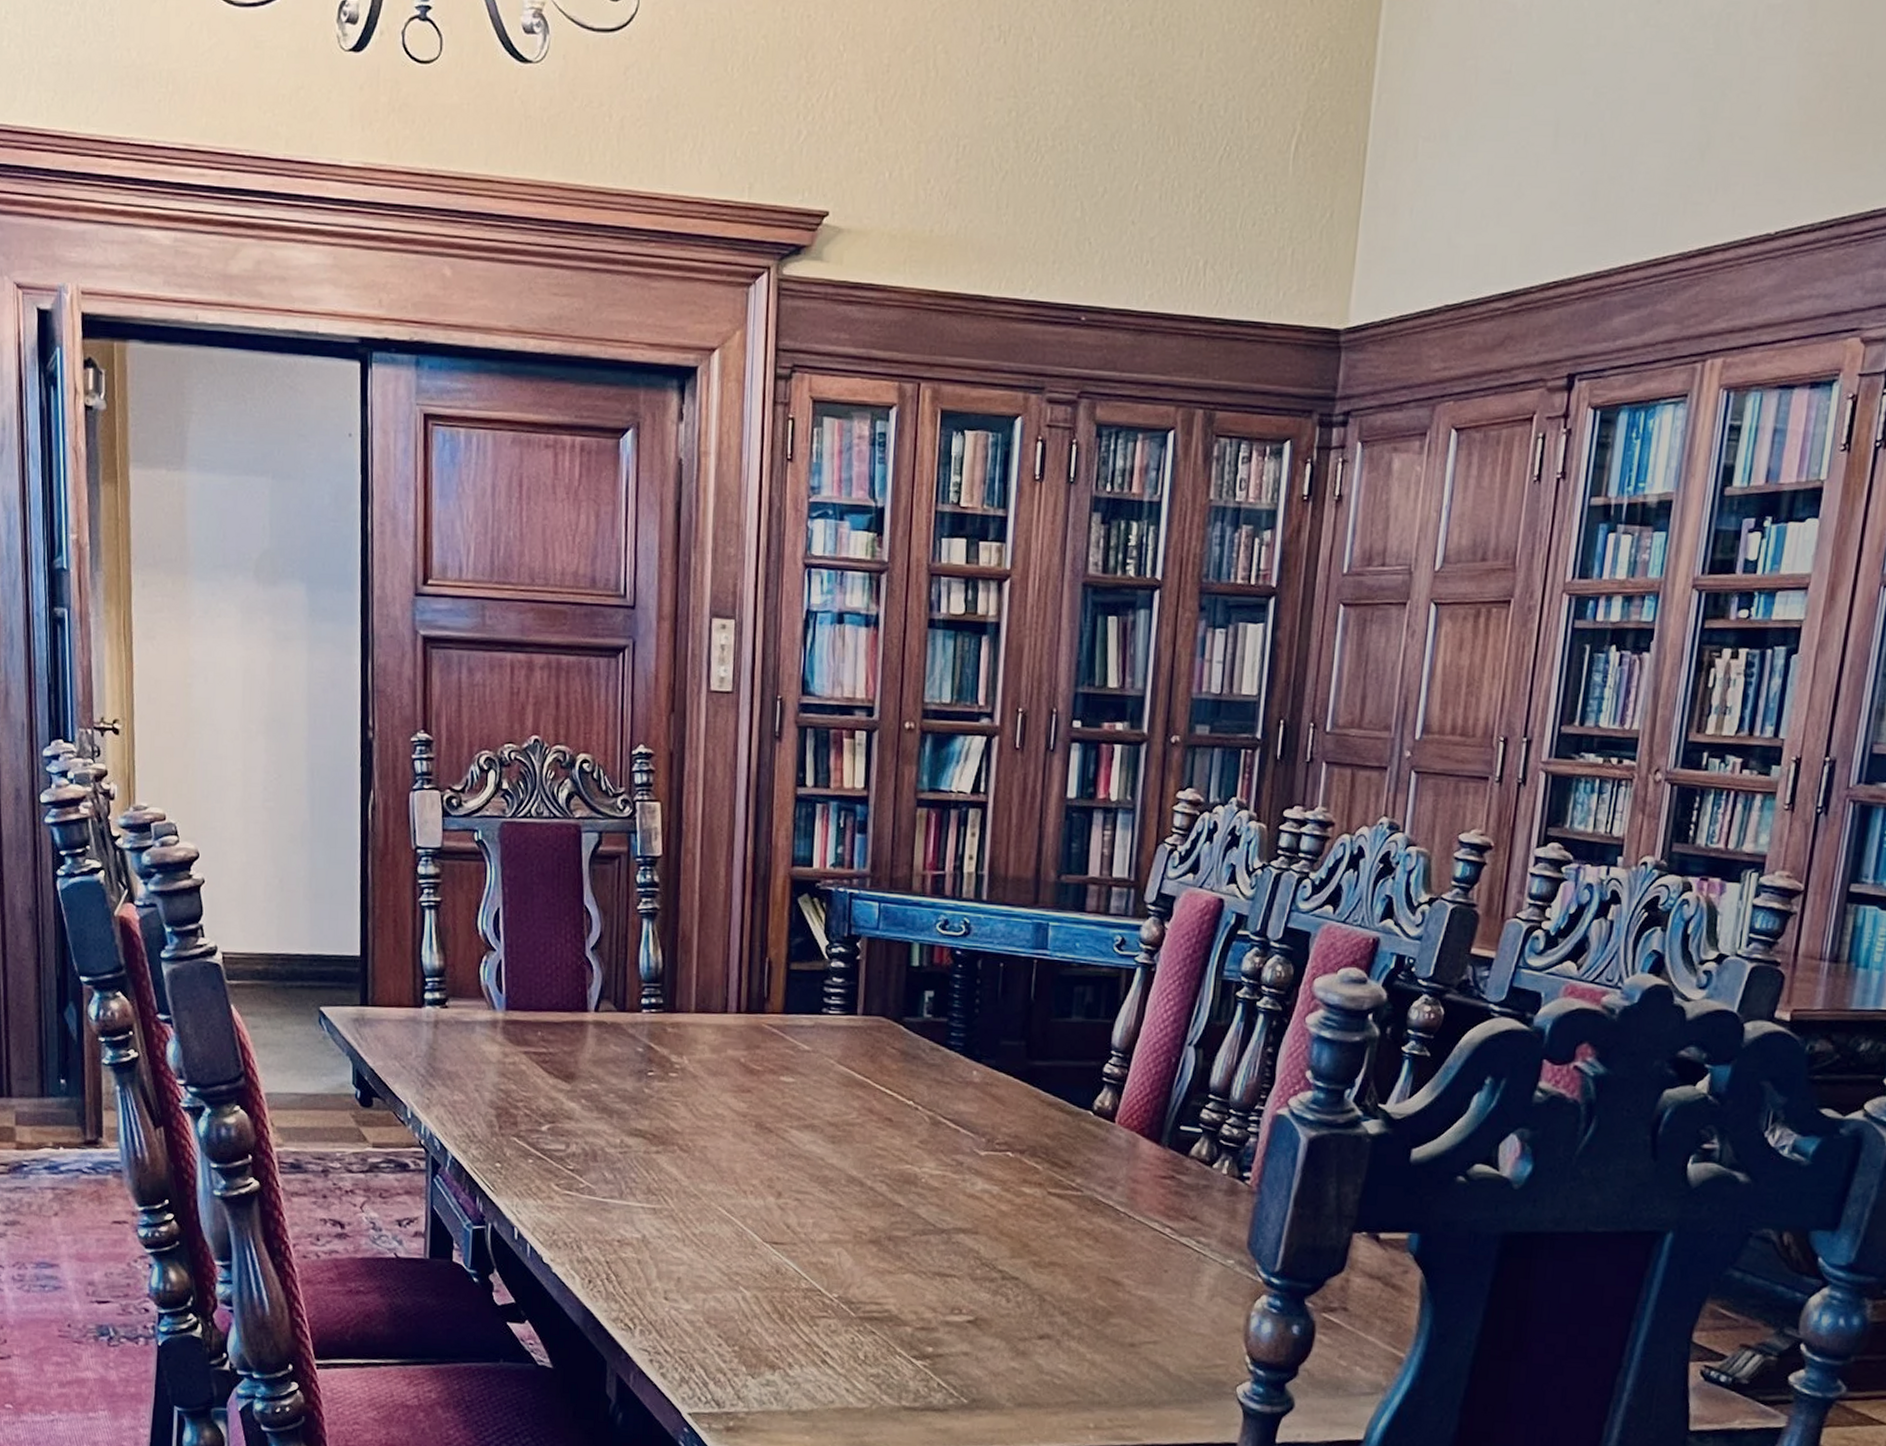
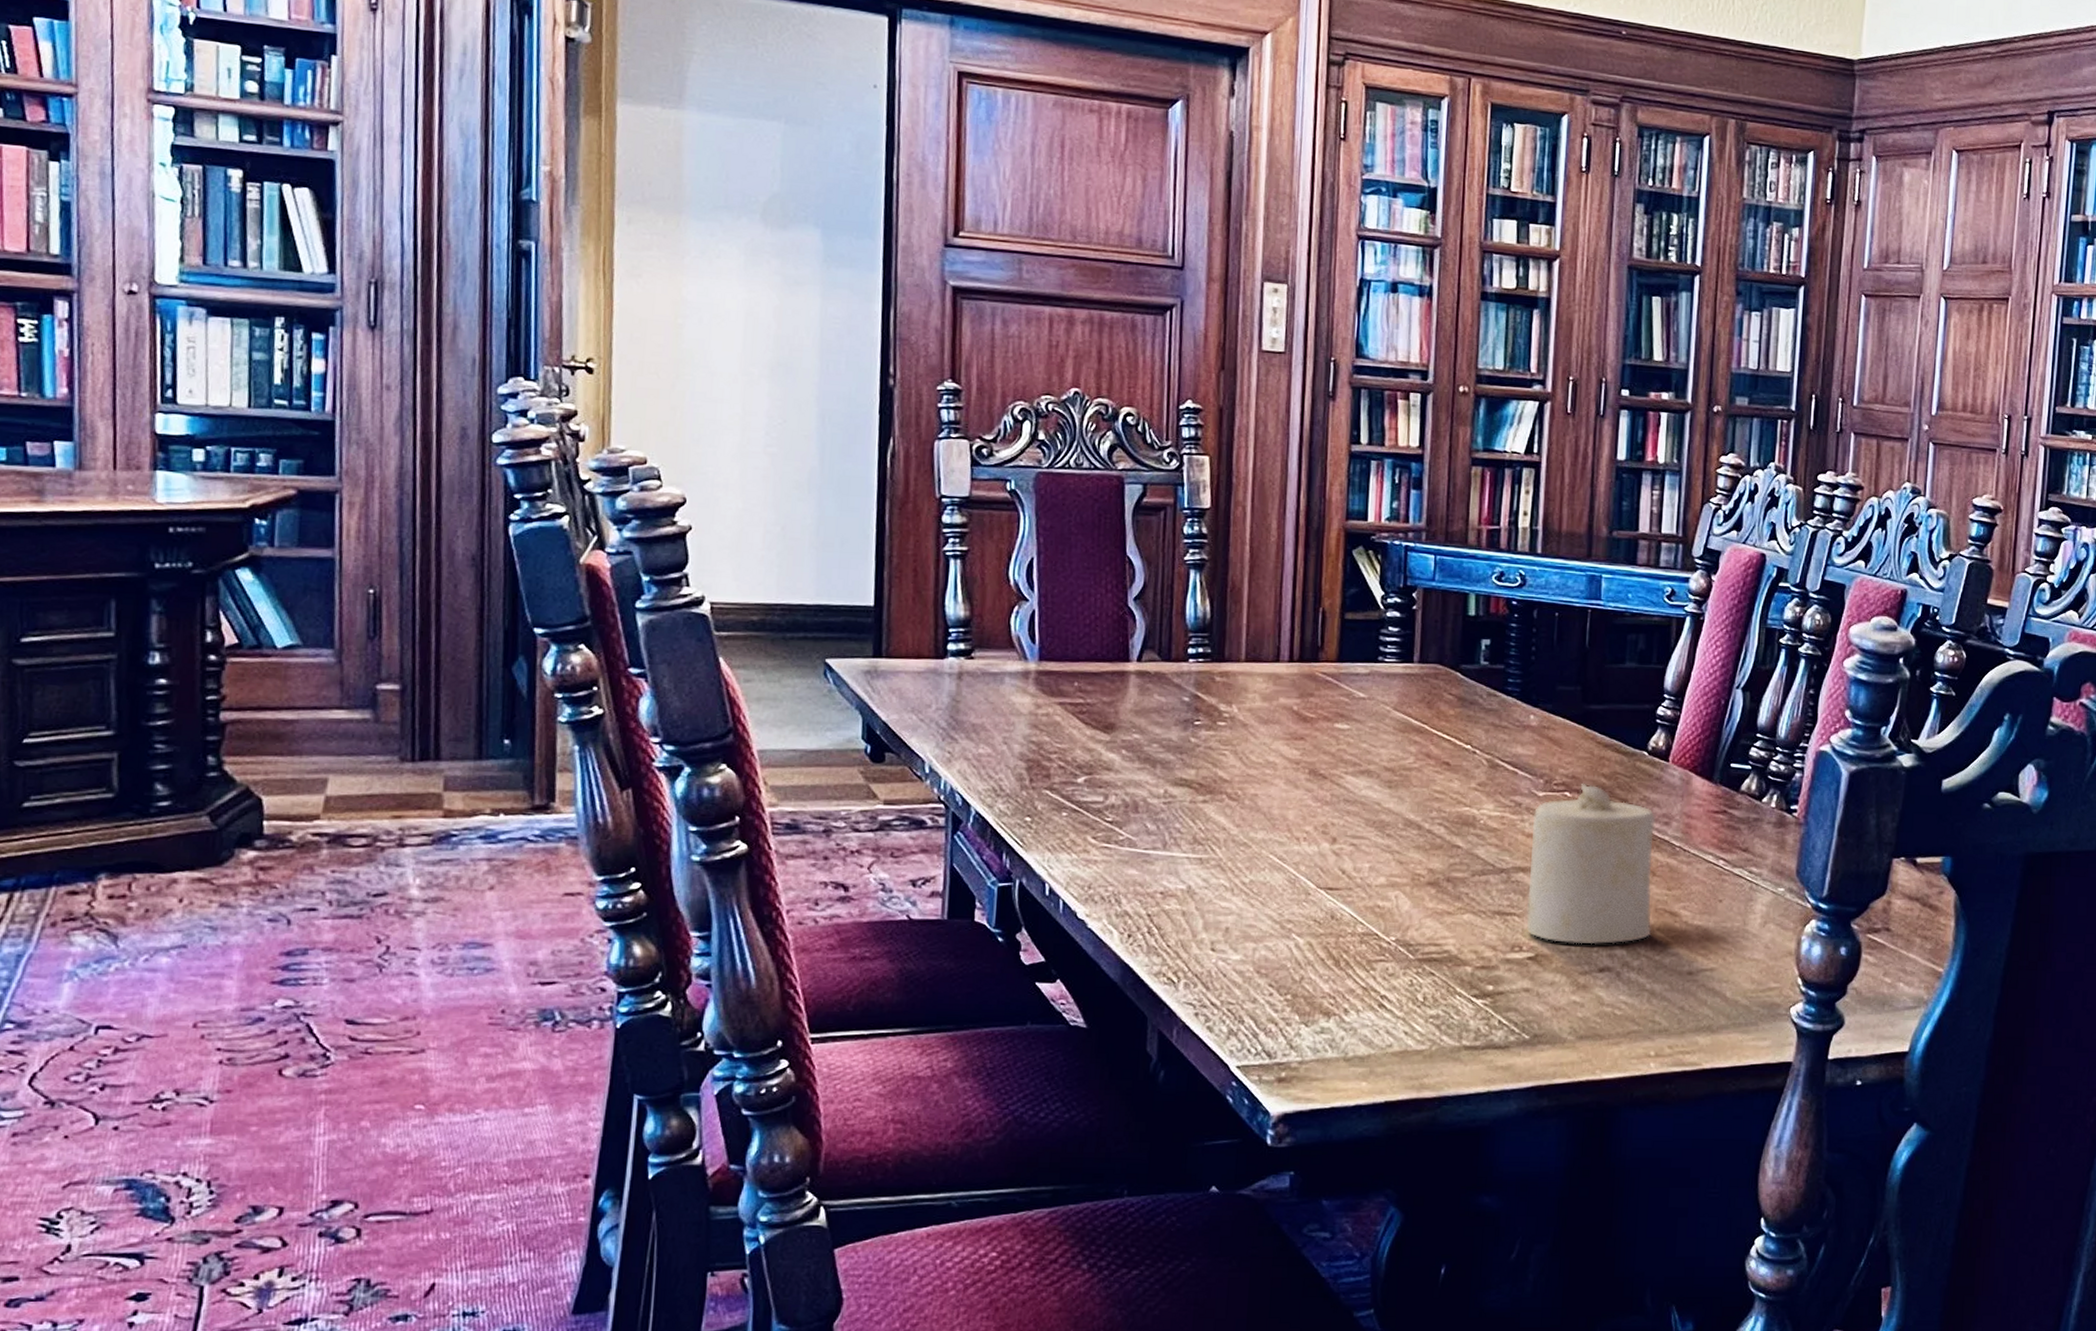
candle: none [966,1142,1099,1311] -> present [1526,783,1655,945]

